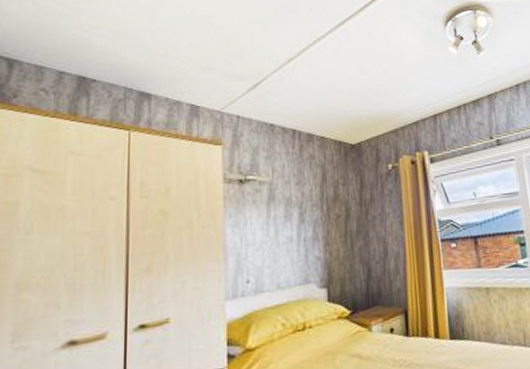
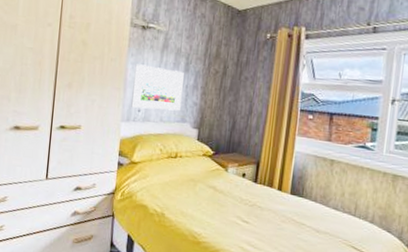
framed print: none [236,223,301,279] -> present [131,64,185,111]

